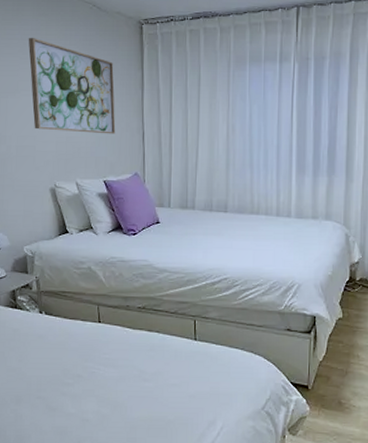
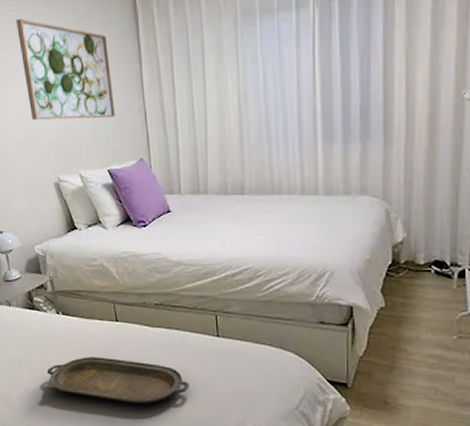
serving tray: none [20,357,165,404] -> present [45,357,189,404]

